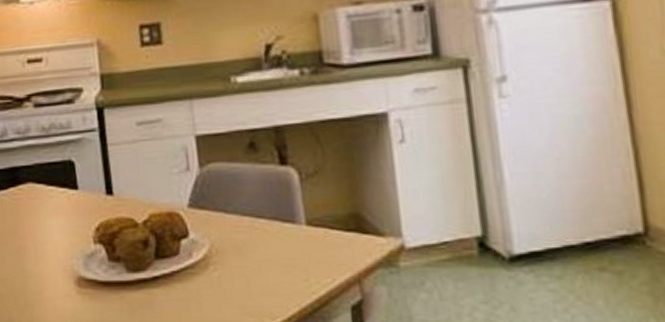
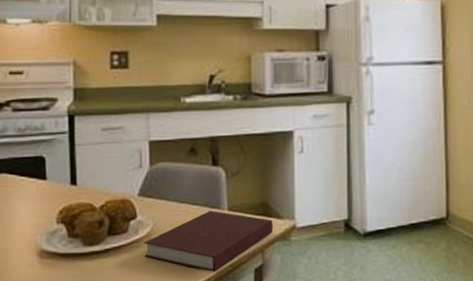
notebook: none [200,225,372,309] -> present [144,210,273,272]

